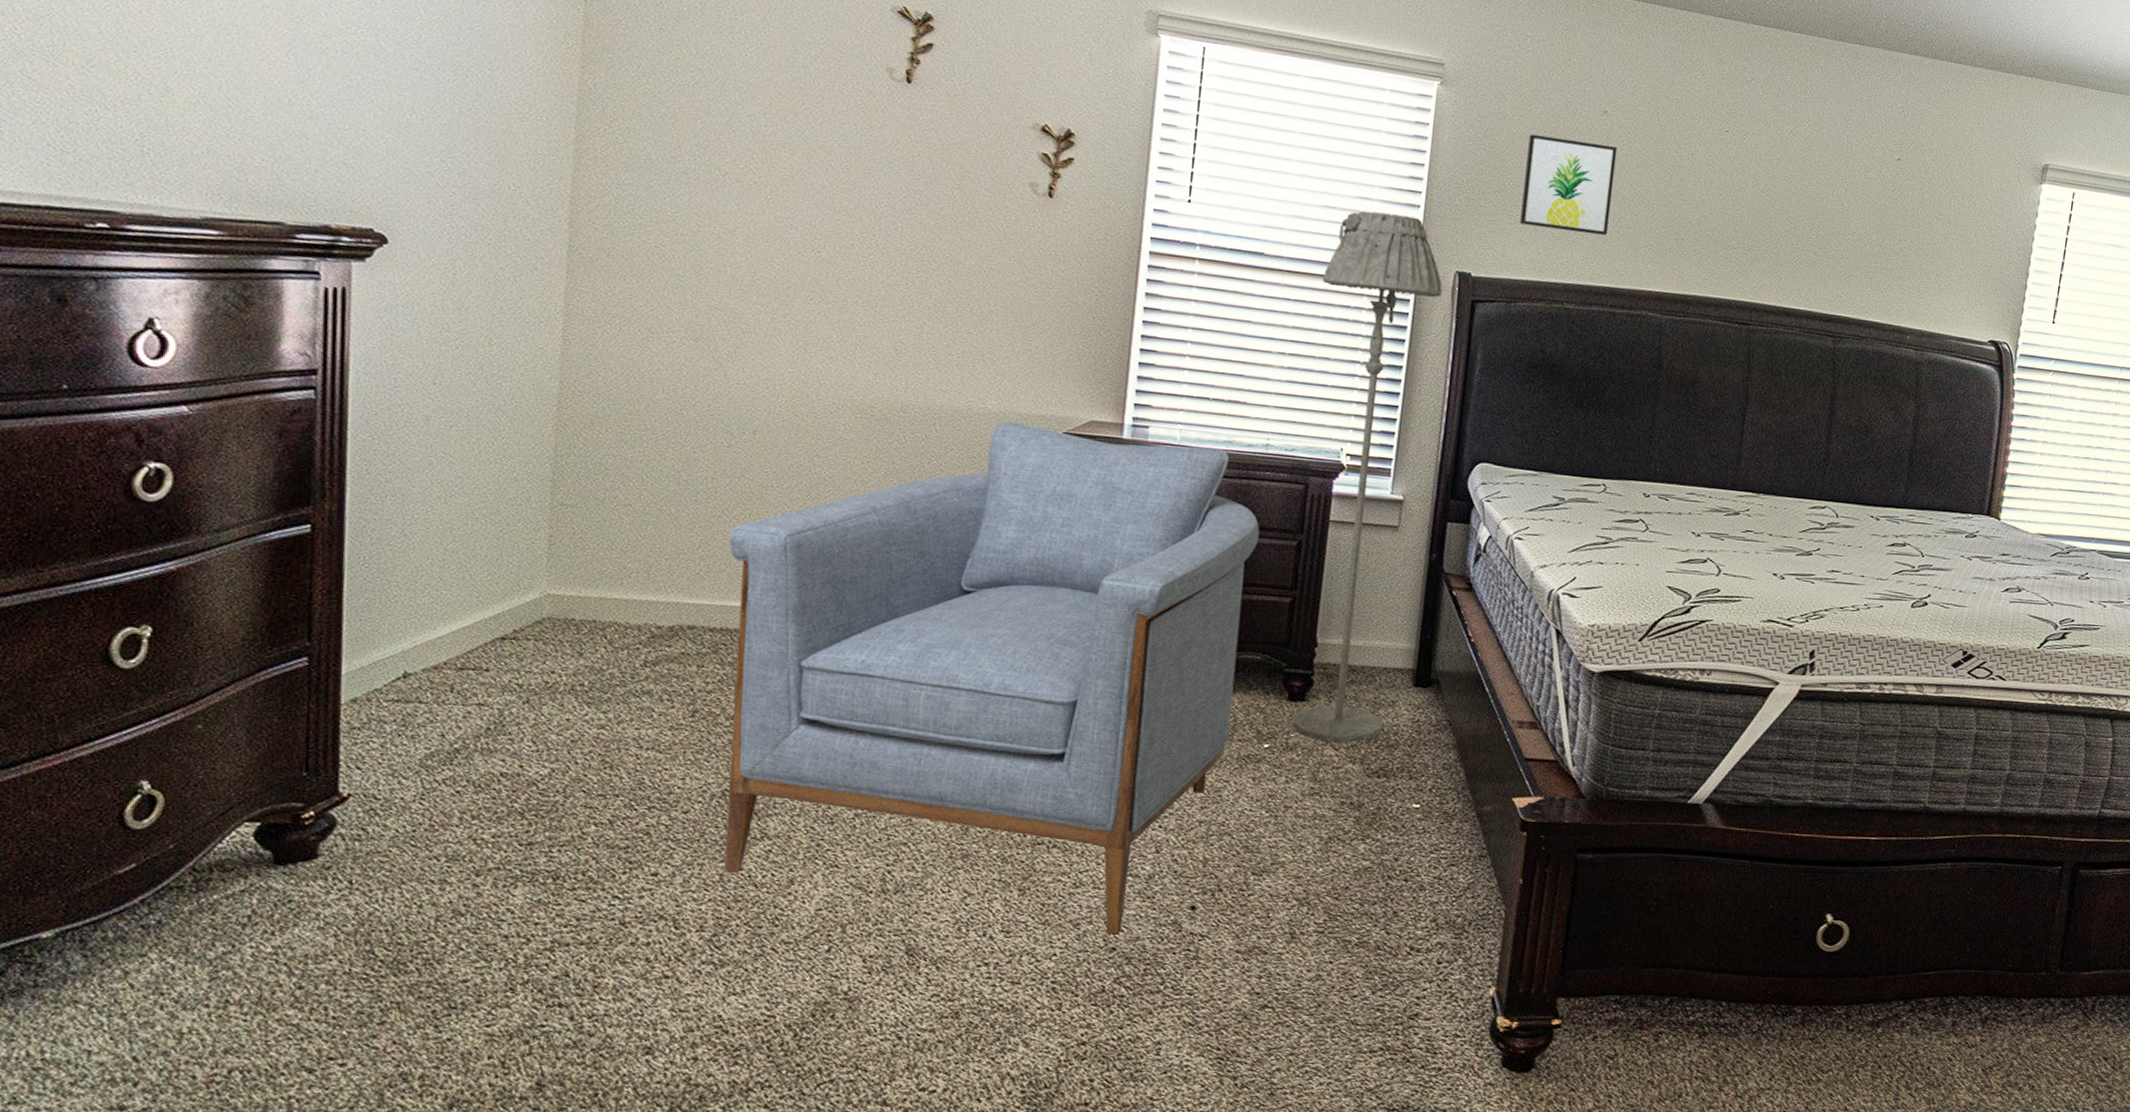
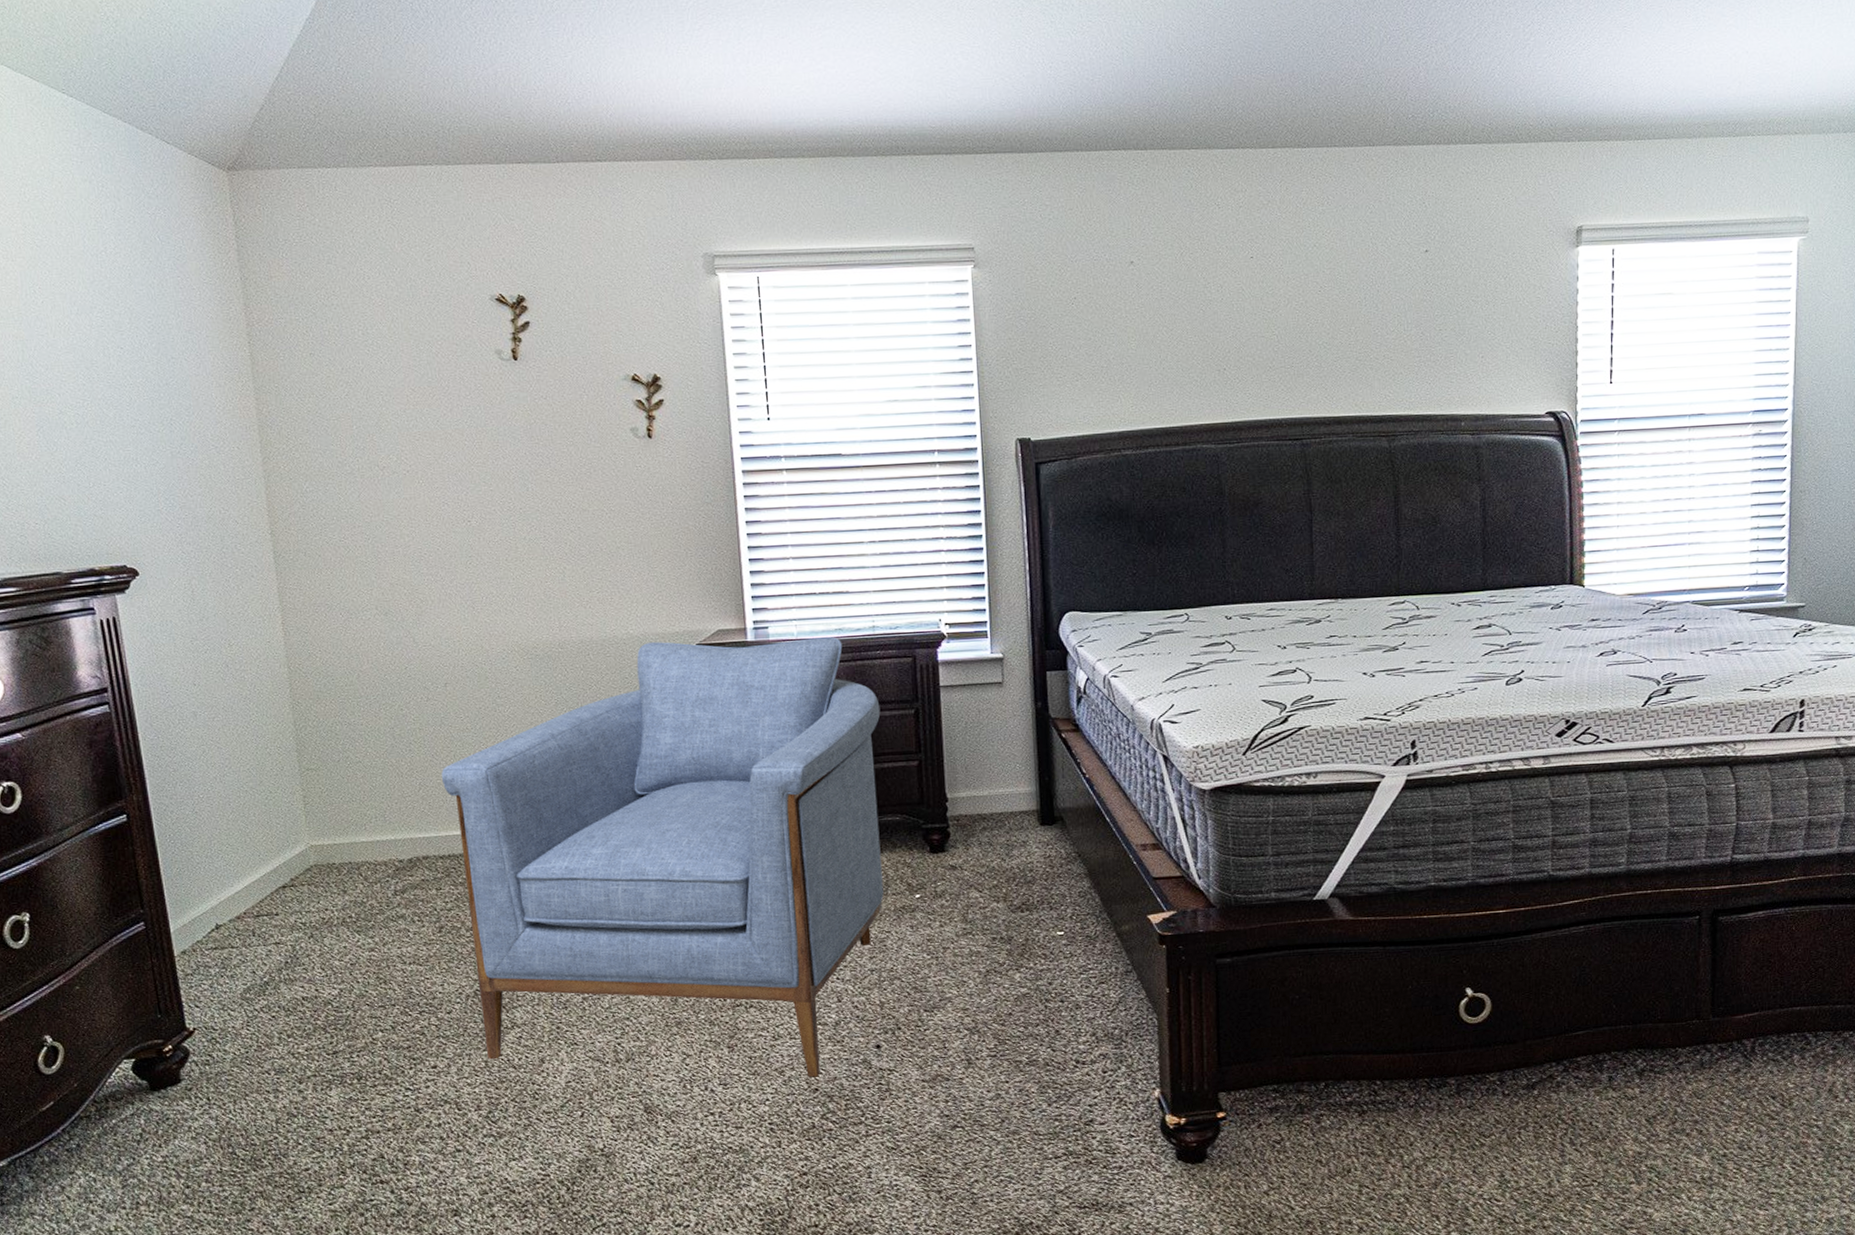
floor lamp: present [1292,211,1442,743] -> none [897,395,1018,886]
wall art: present [1520,134,1618,236] -> none [1064,293,1152,384]

